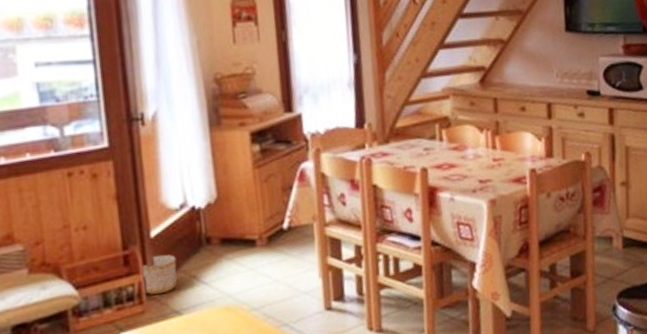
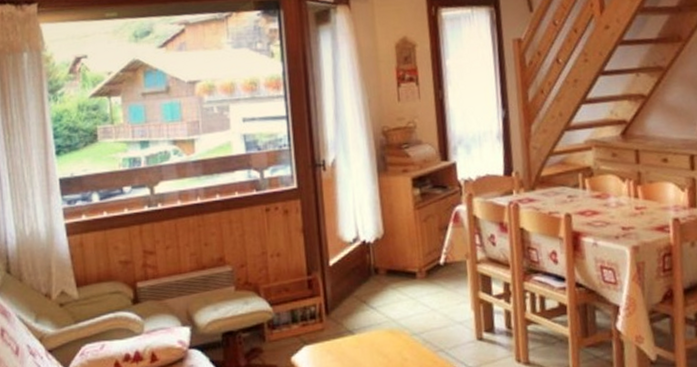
planter: present [140,254,177,295] -> none [321,281,350,316]

